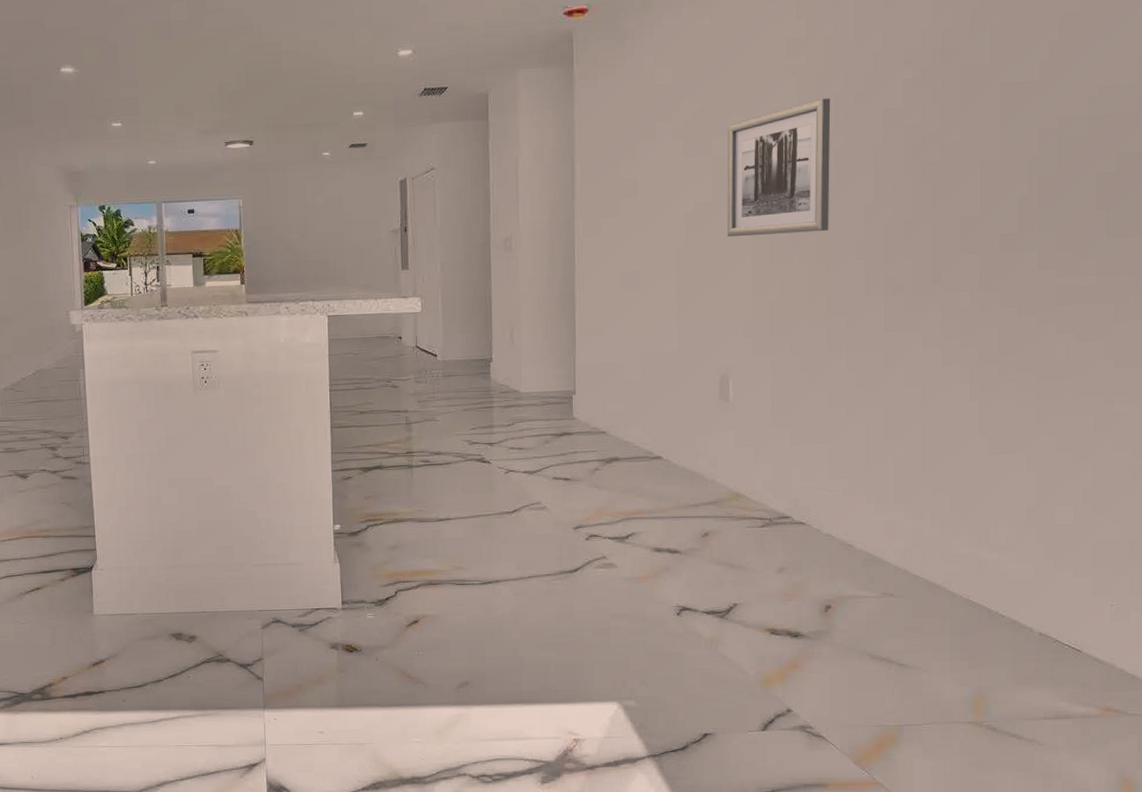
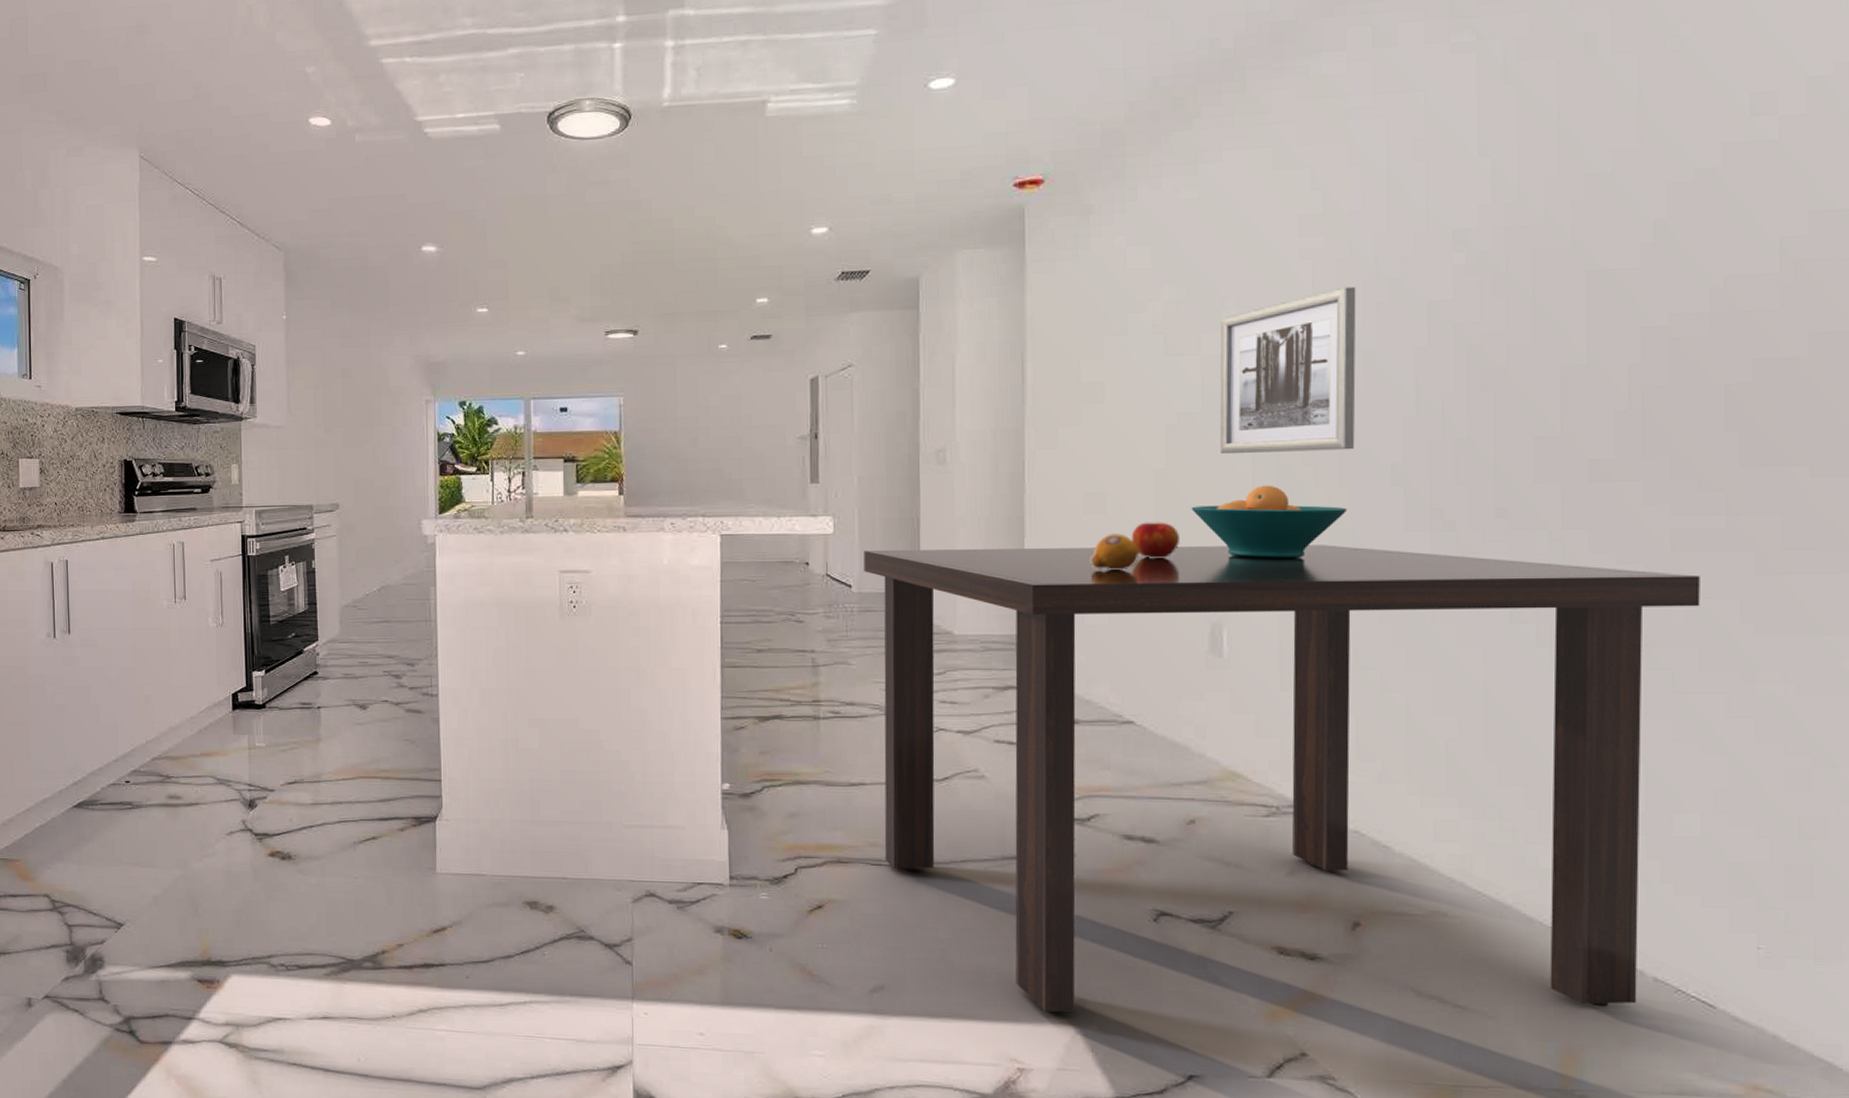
dining table: none [446,308,1077,693] -> present [864,545,1700,1013]
lemon: none [628,304,665,335] -> present [1091,534,1139,571]
apple: none [658,294,696,325] -> present [1131,522,1179,559]
fruit bowl: none [705,261,824,321] -> present [1191,485,1348,559]

